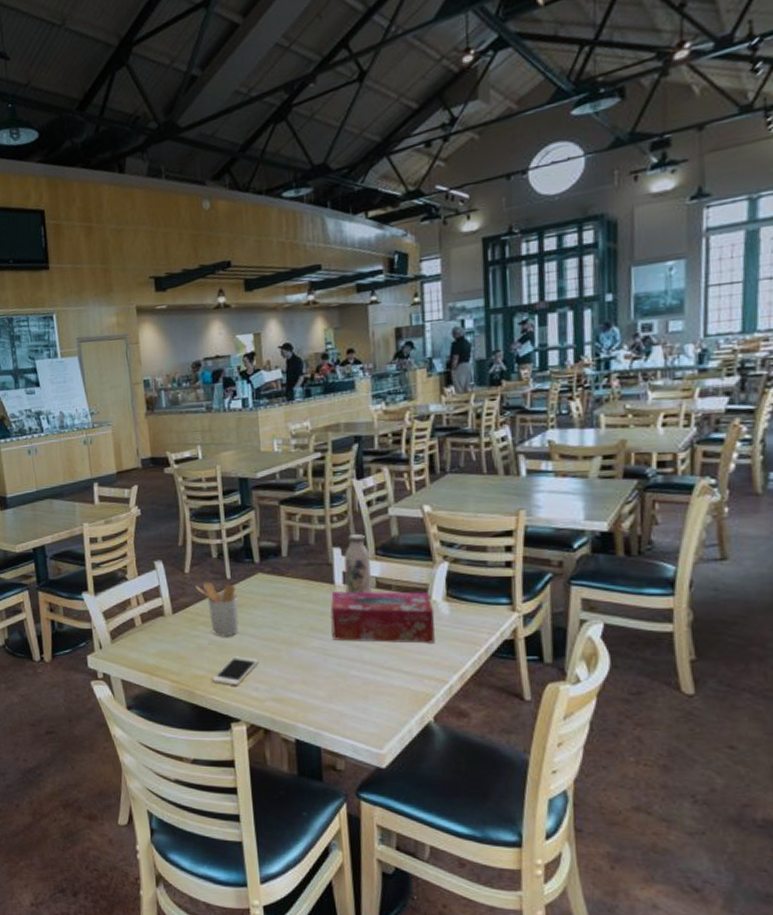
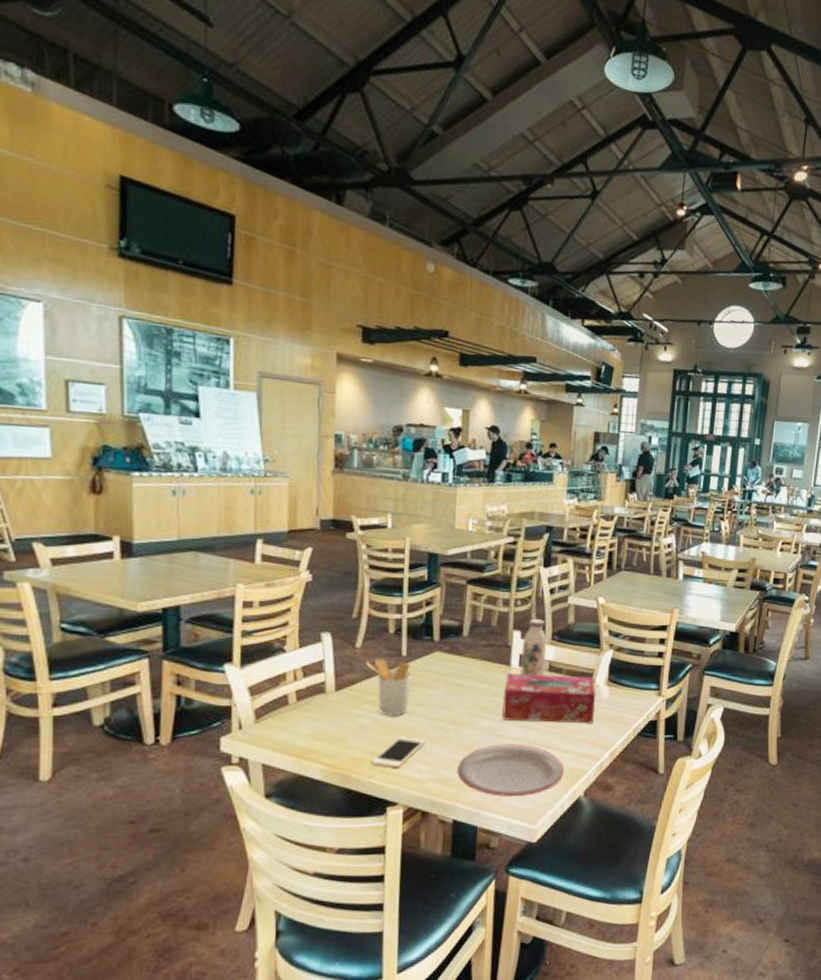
plate: none [293,664,409,718] -> present [457,744,565,796]

